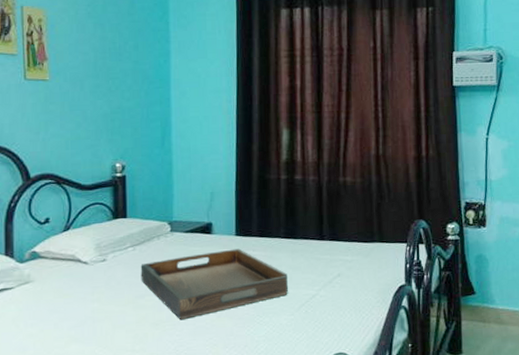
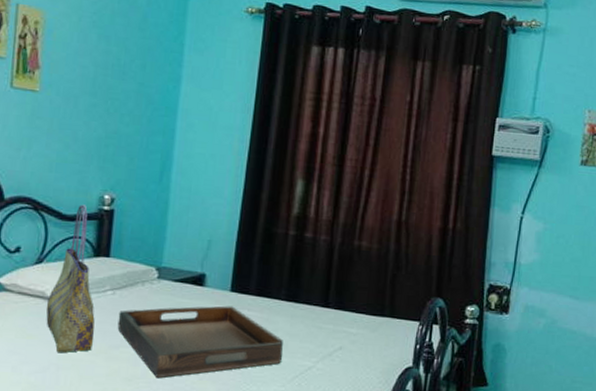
tote bag: none [77,174,121,308] -> present [45,204,95,354]

